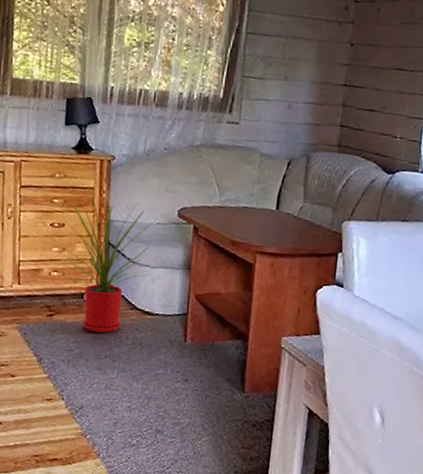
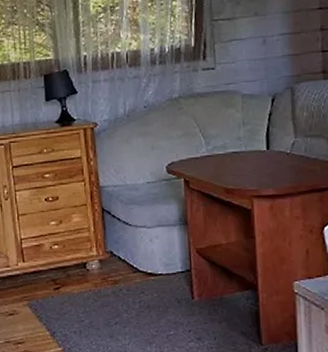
house plant: present [48,194,153,333] -> none [44,163,146,301]

